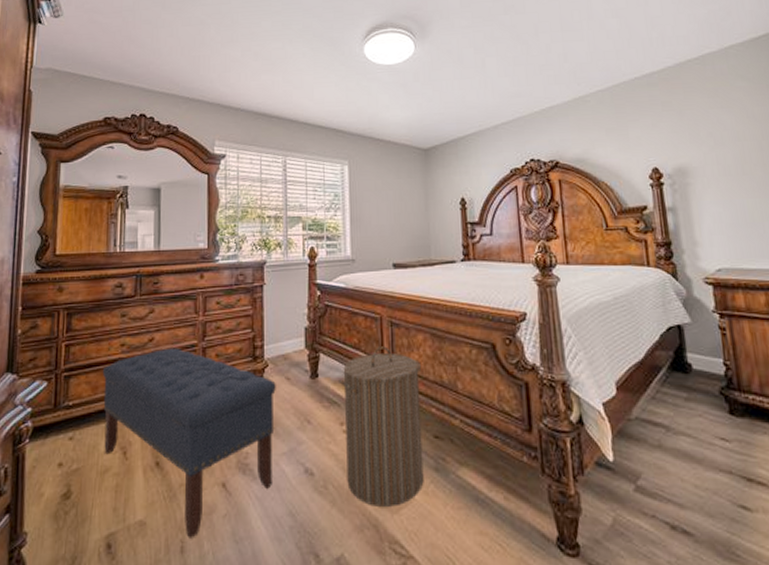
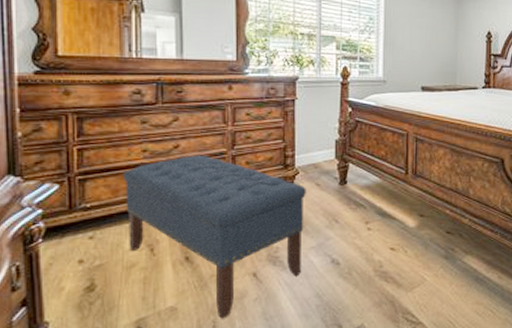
laundry hamper: present [339,346,424,507] -> none [366,159,440,287]

